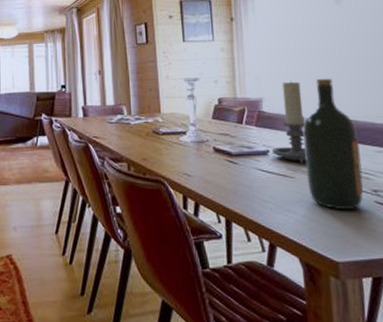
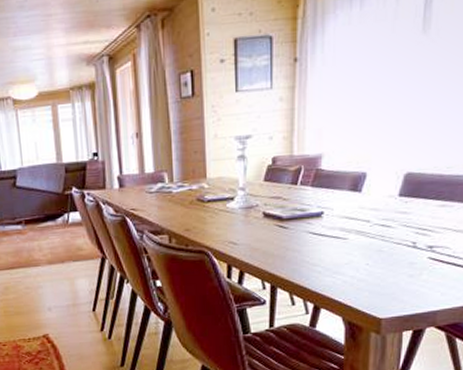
candle holder: present [271,80,306,163] -> none [326,131,367,224]
wine bottle: present [302,79,363,211] -> none [360,127,422,269]

